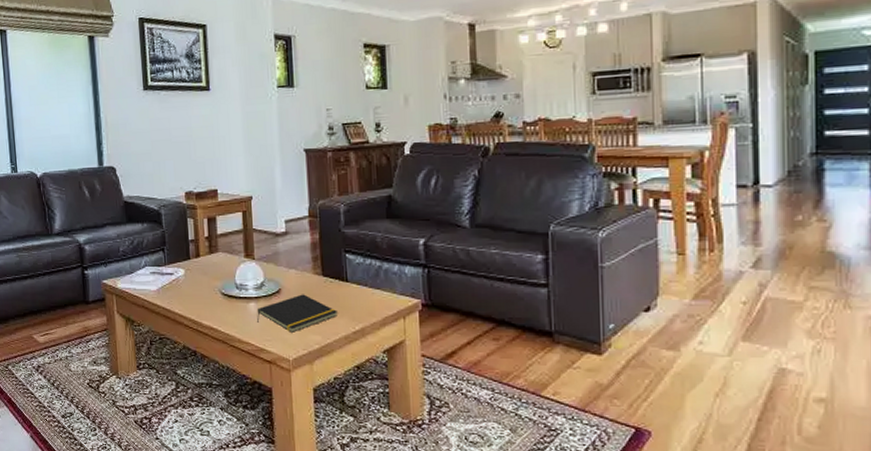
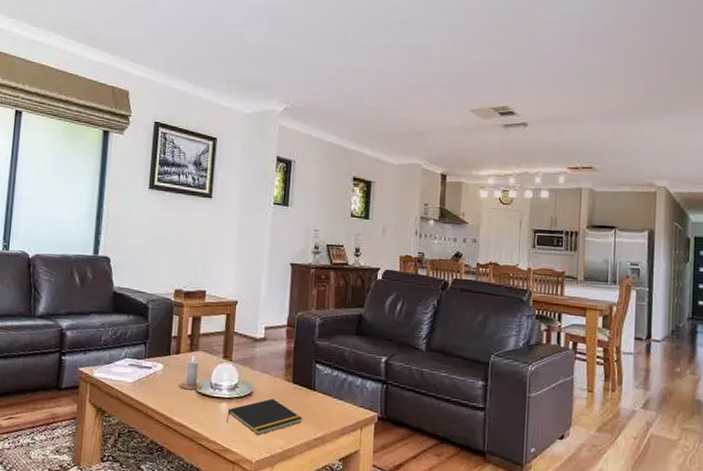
candle: none [203,258,228,293] -> present [178,356,203,390]

